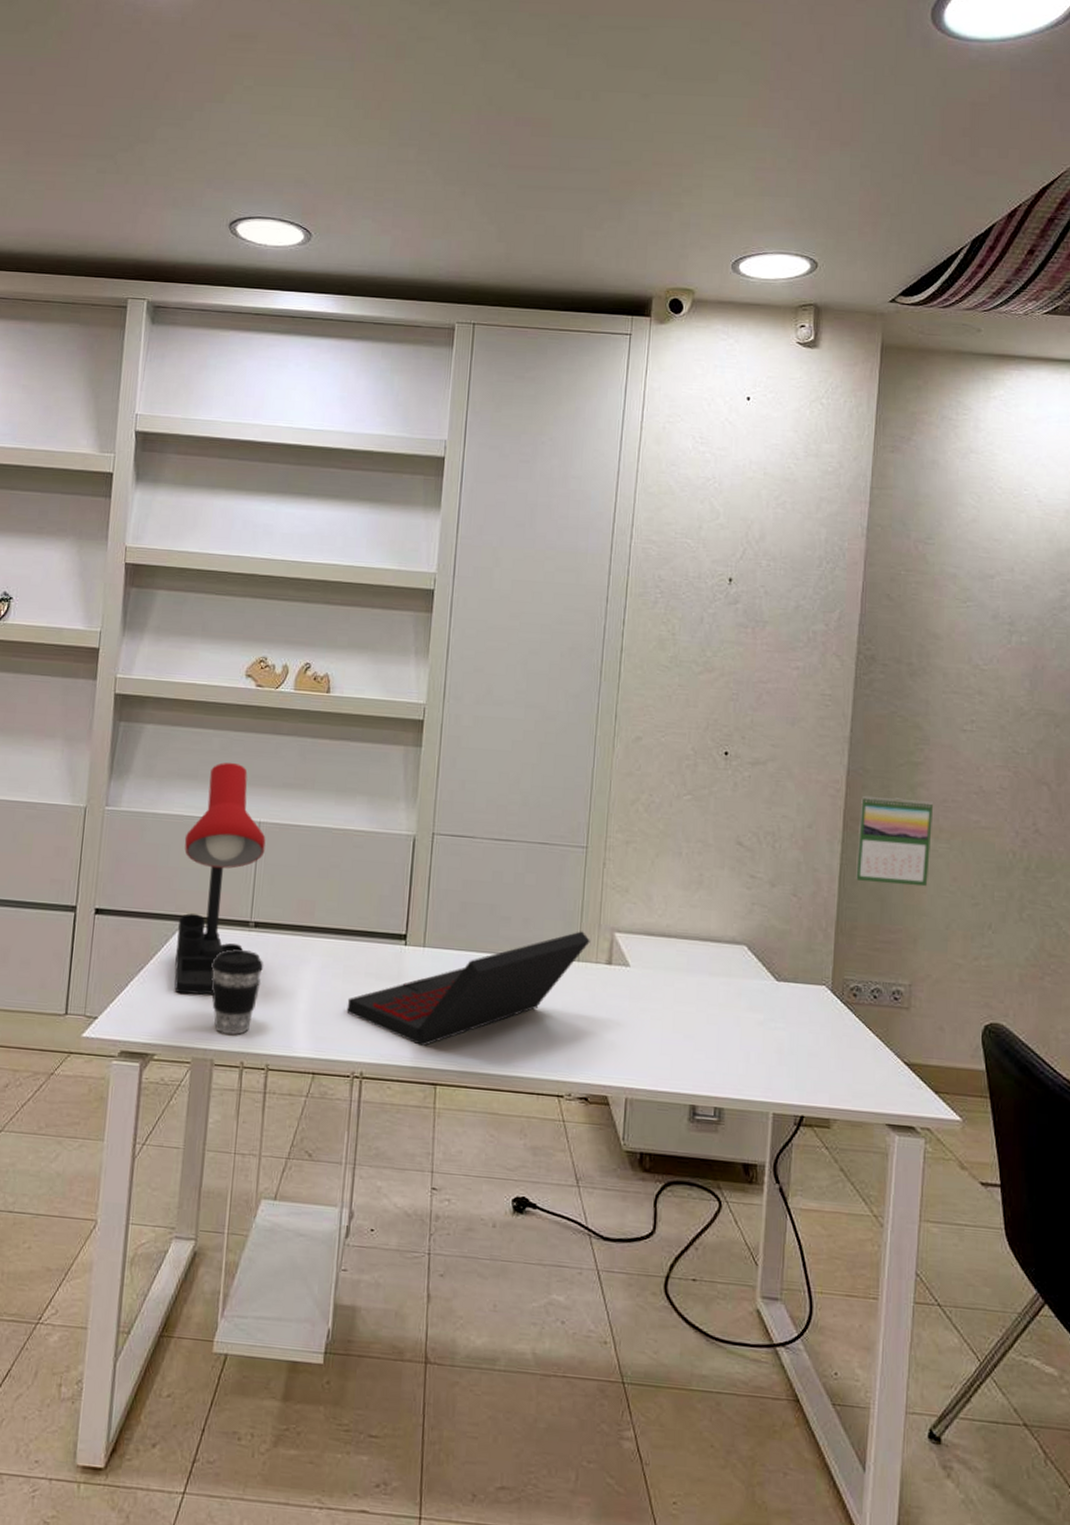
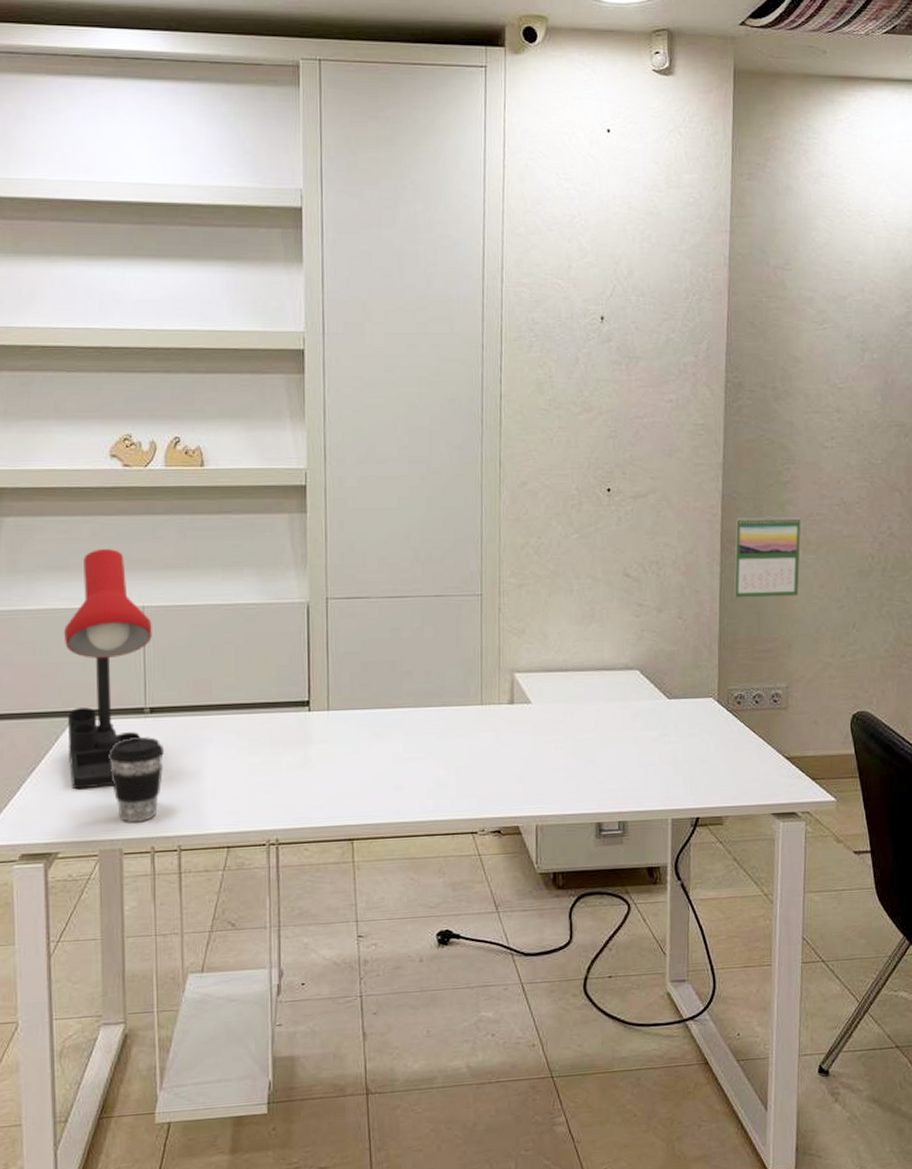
laptop: present [346,931,590,1047] -> none [255,676,492,806]

